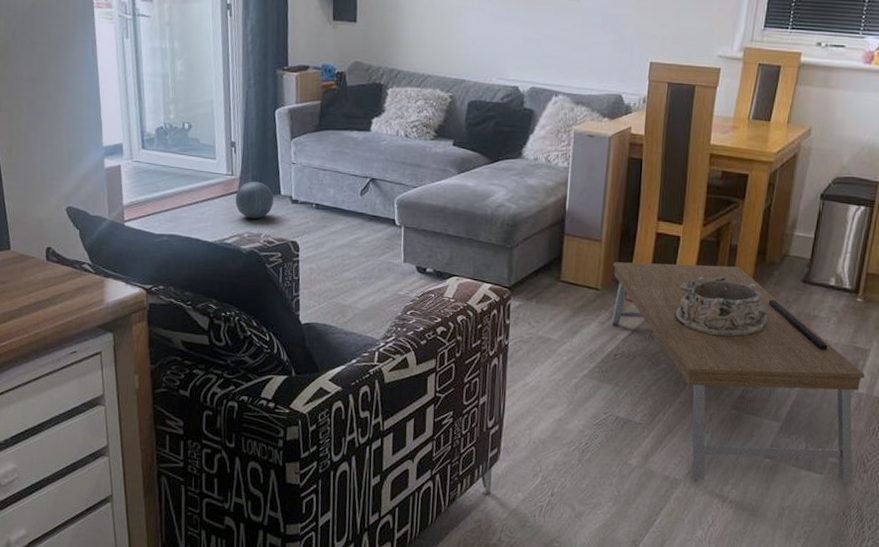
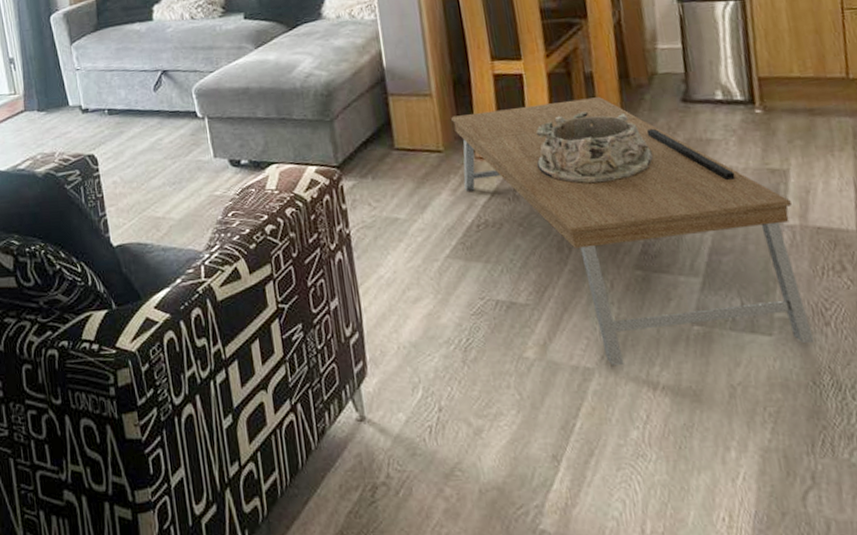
ball: present [235,181,274,219] -> none [21,95,63,137]

